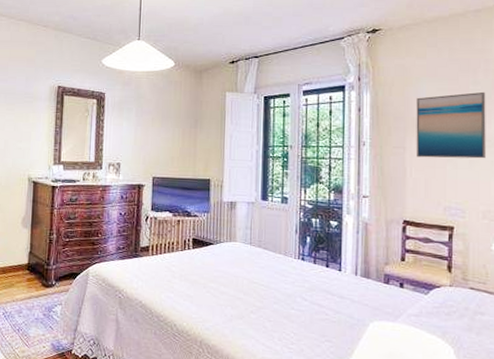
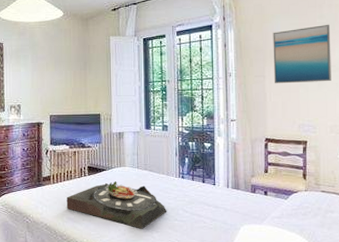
serving tray: none [165,258,283,316] -> present [66,181,167,229]

